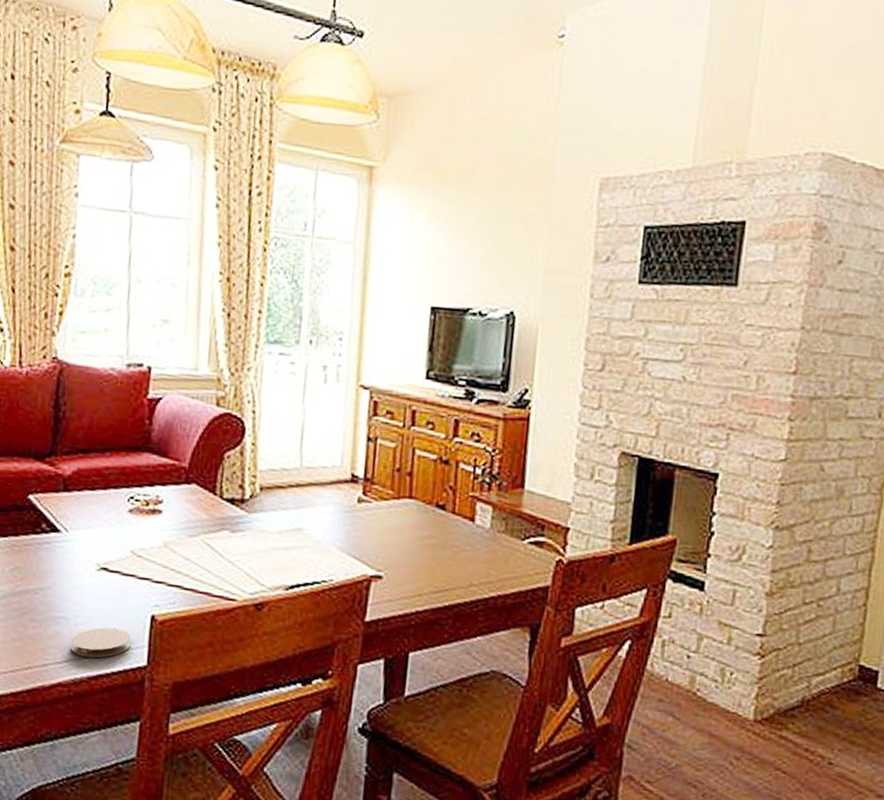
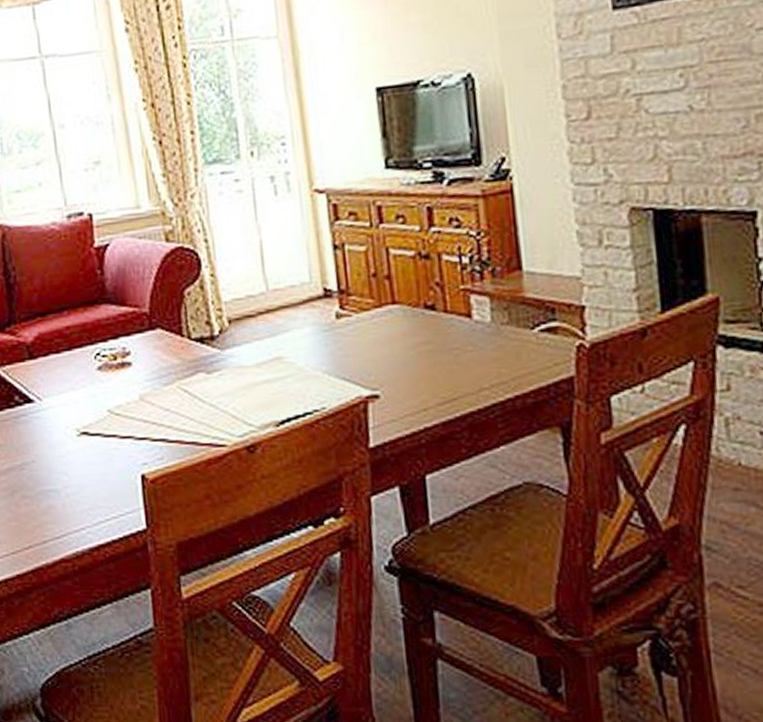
coaster: present [70,627,131,658] -> none [65,494,127,528]

